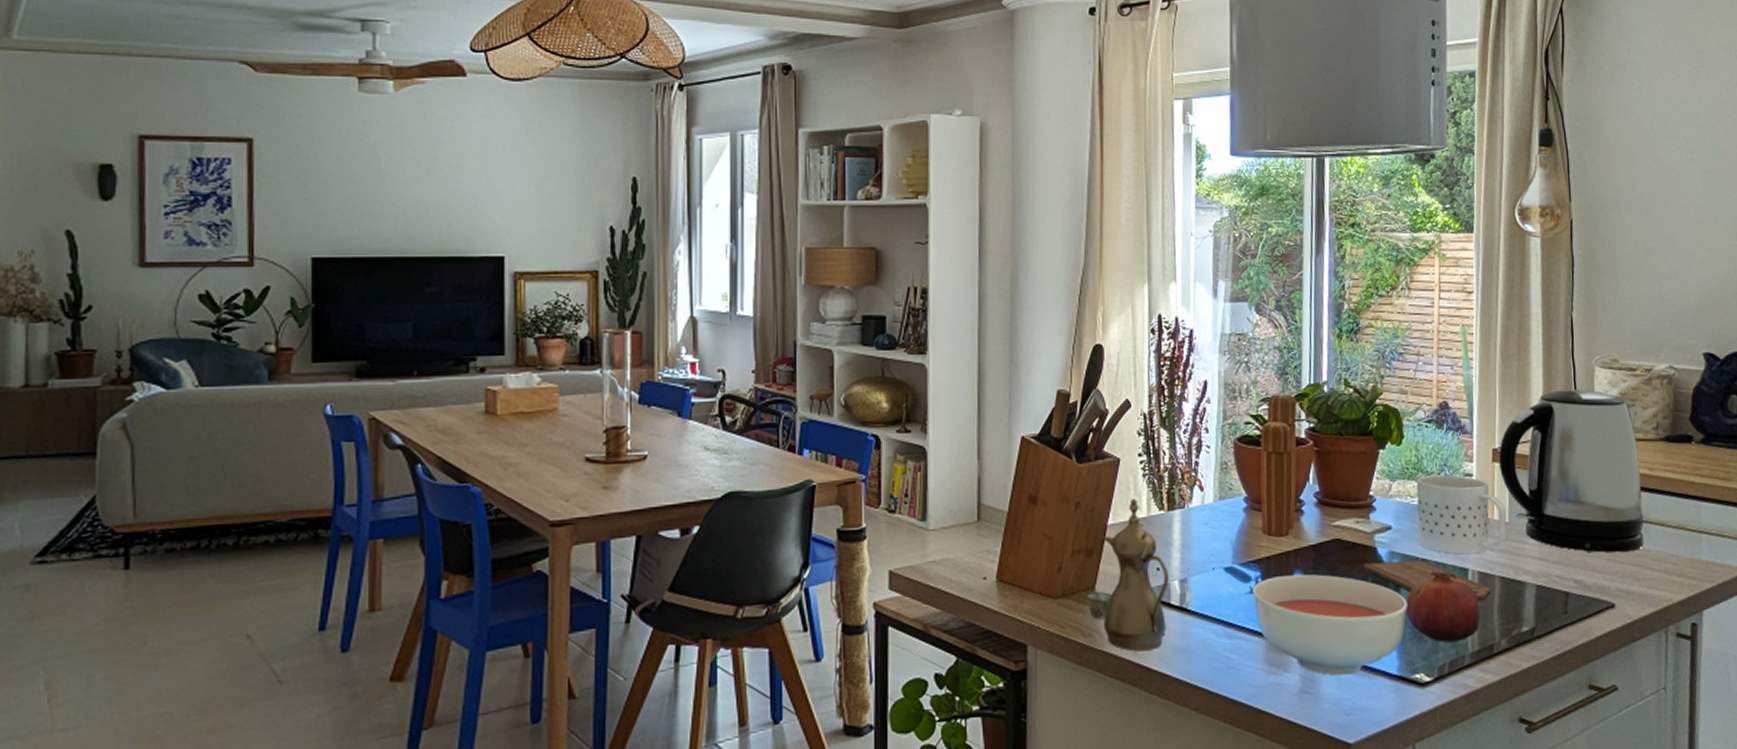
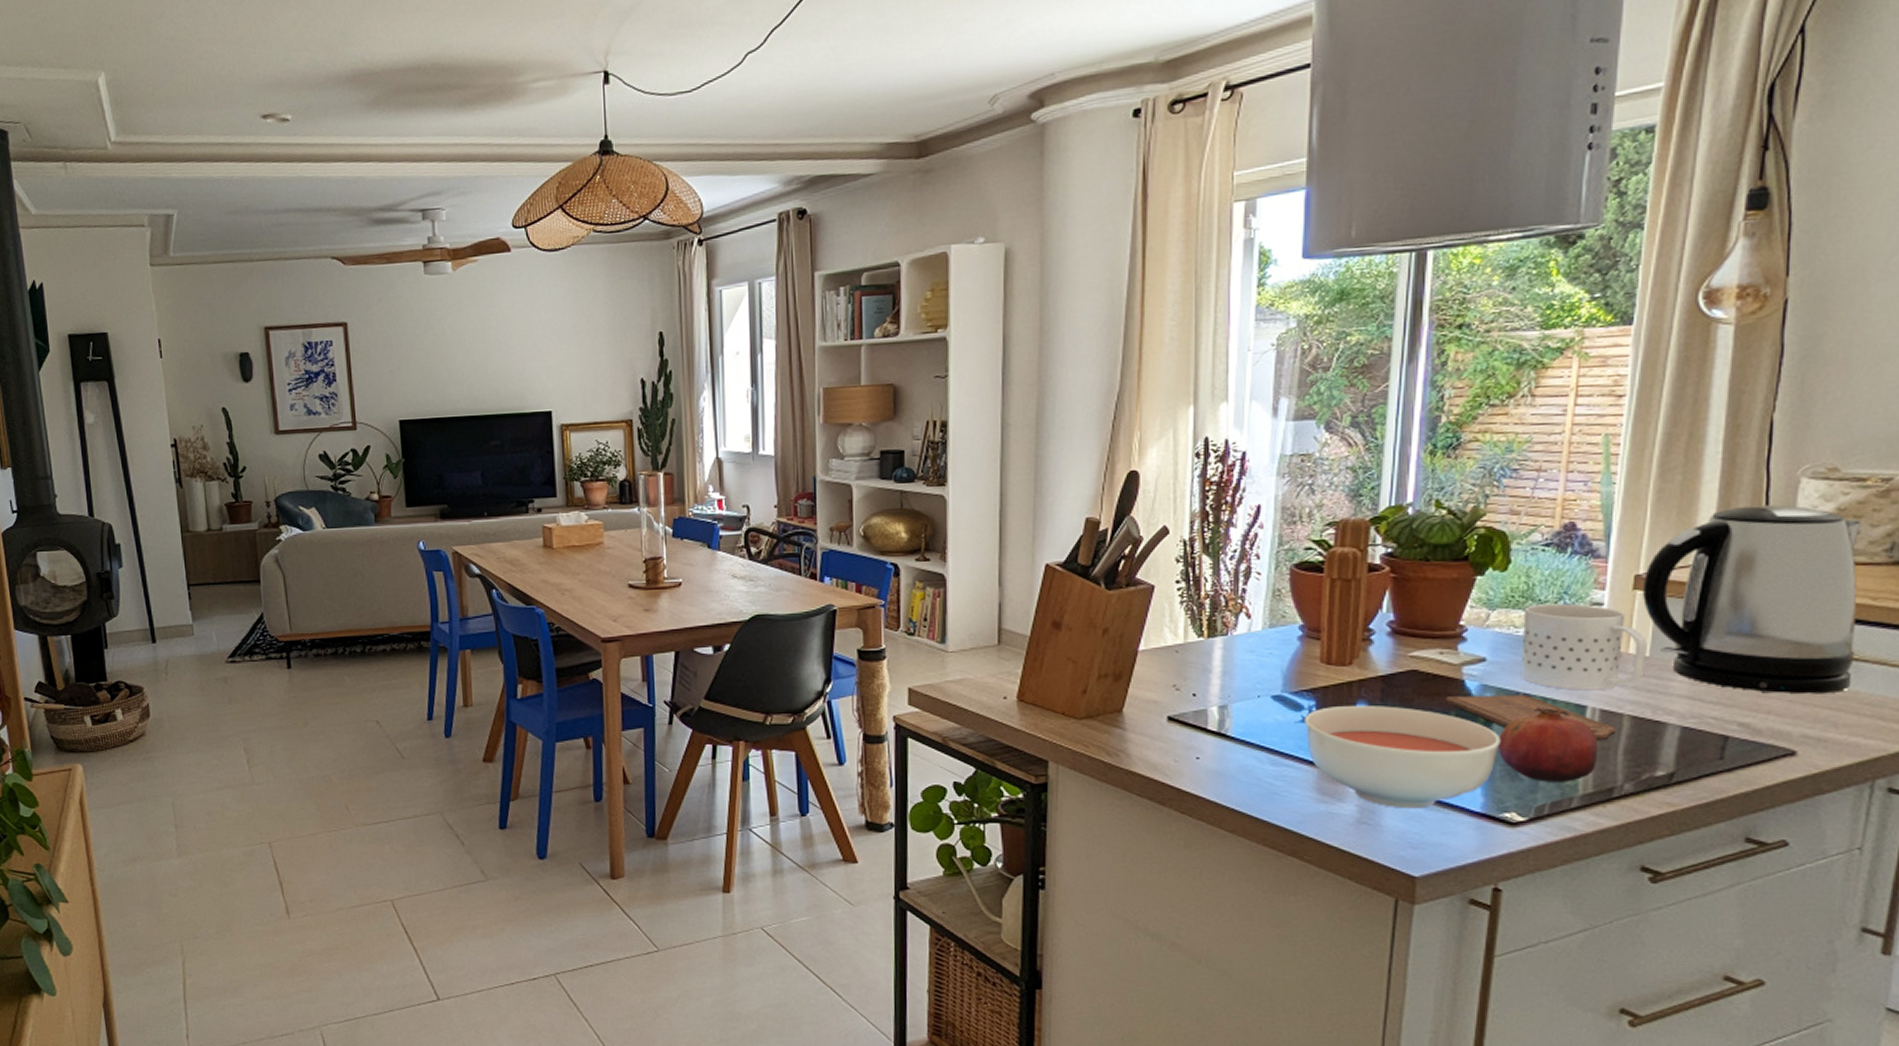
teapot: present [1086,498,1169,652] -> none [1113,625,1206,773]

